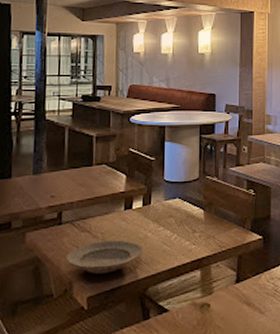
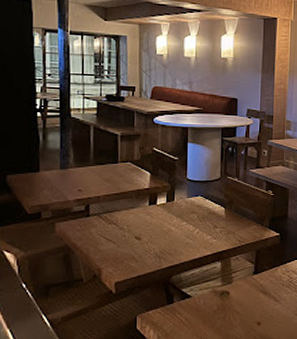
plate: present [66,240,144,274] -> none [94,232,168,262]

